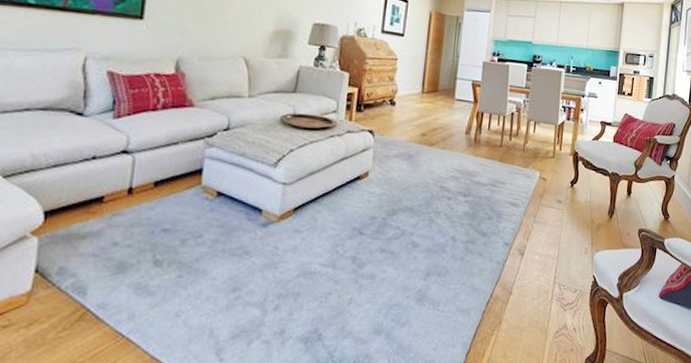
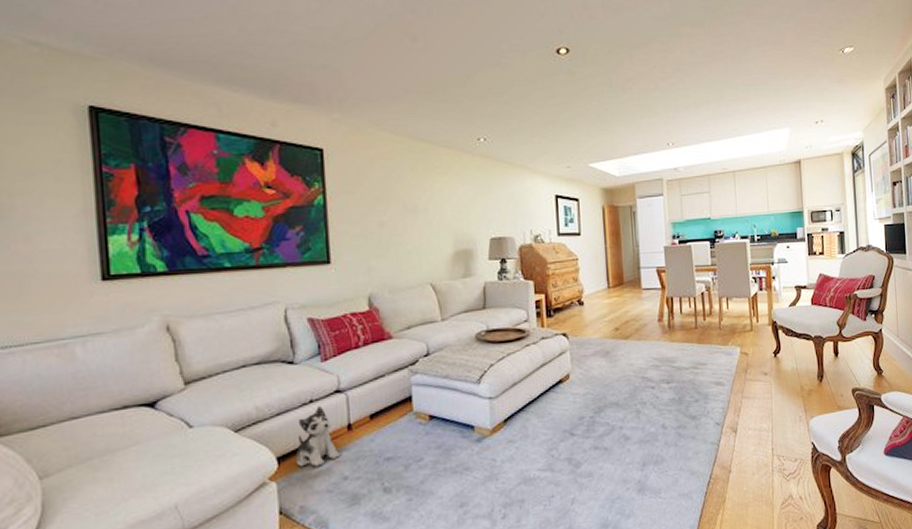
plush toy: none [64,165,116,228] -> present [295,406,341,467]

